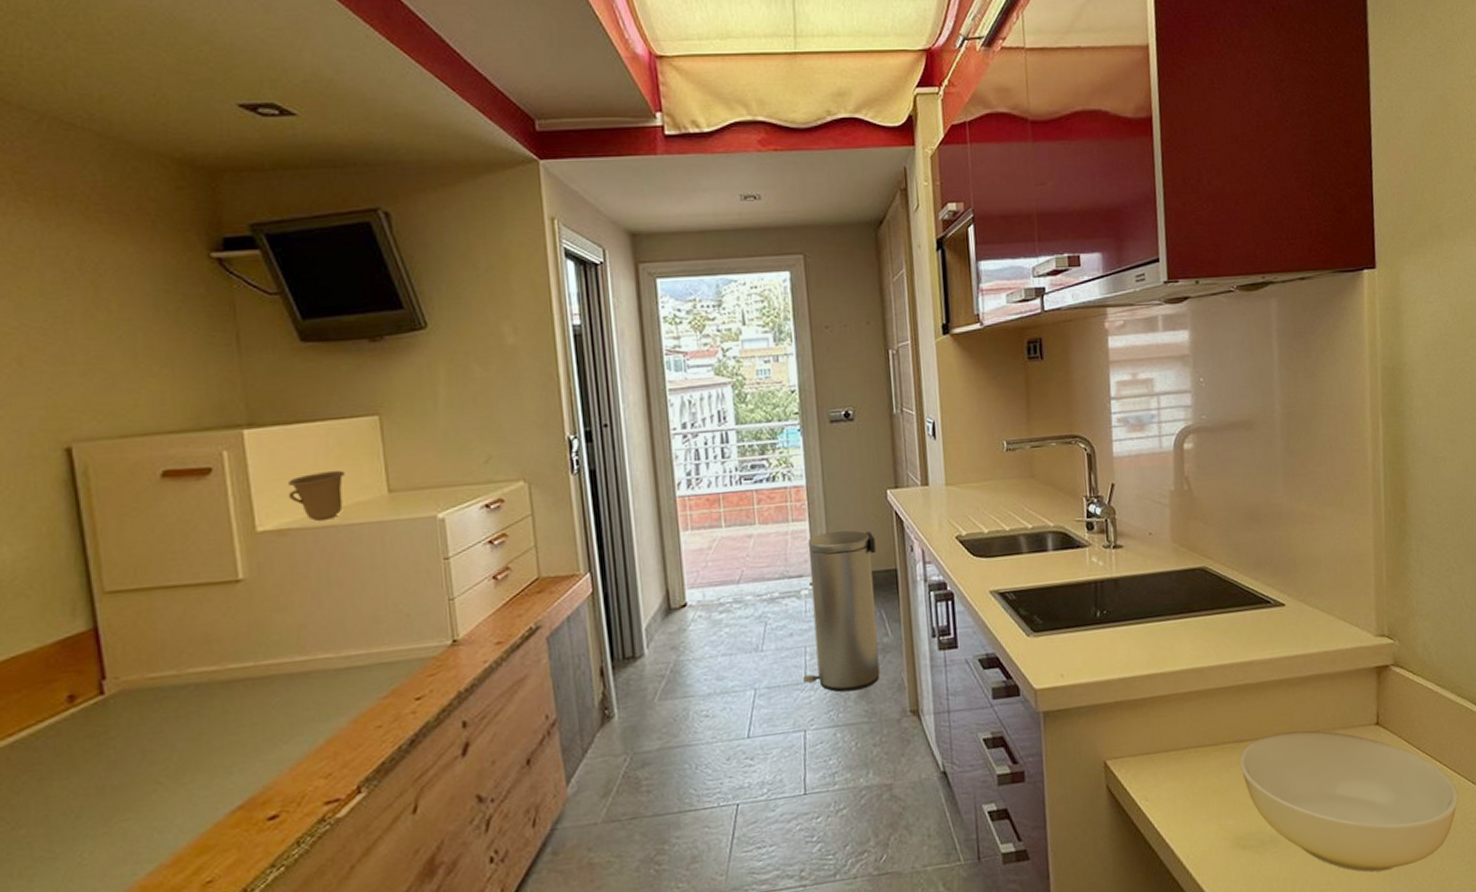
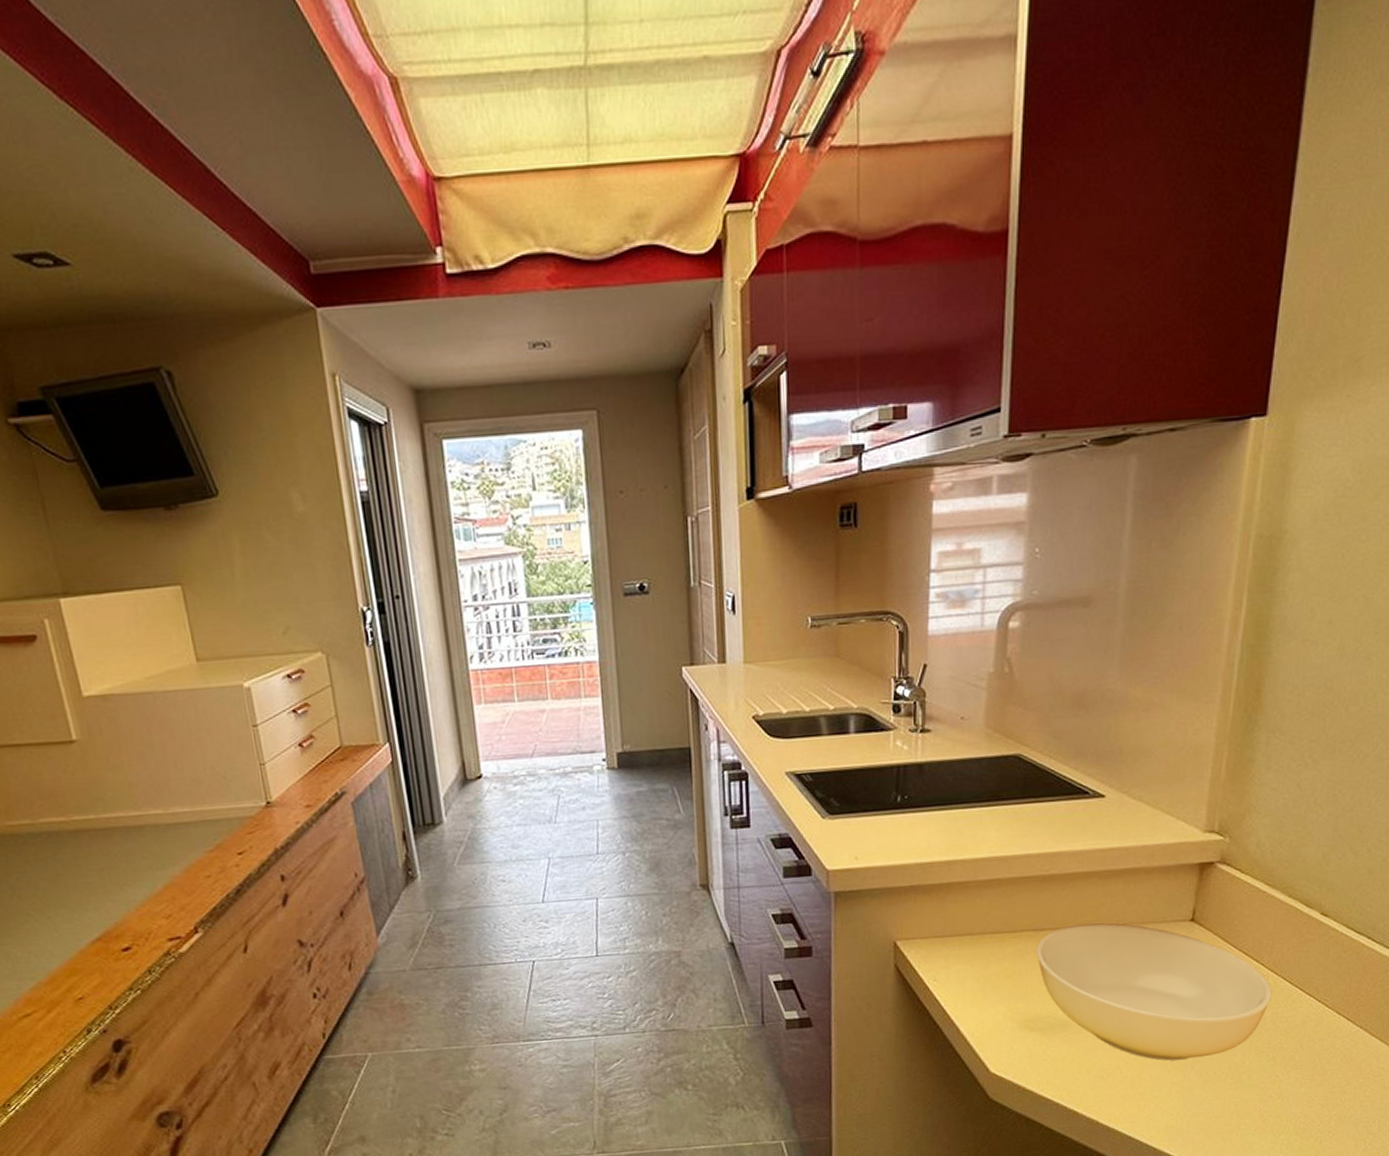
cup: present [288,470,344,521] -> none [106,639,157,687]
pedal bin: present [803,530,880,692] -> none [595,707,671,865]

